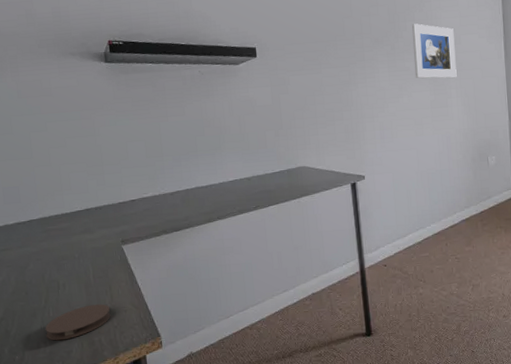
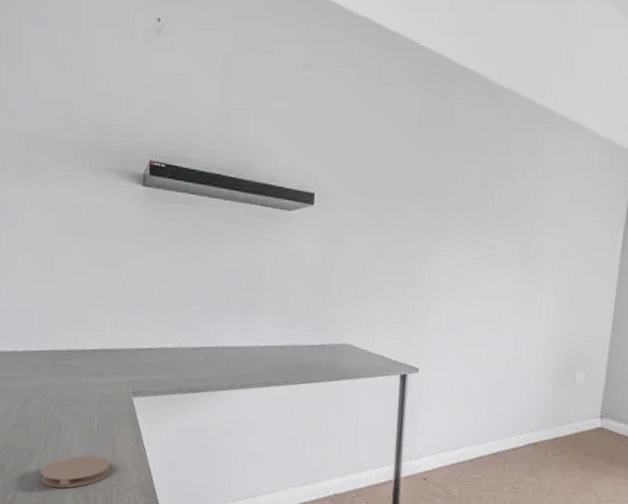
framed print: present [412,23,457,79] -> none [501,191,561,268]

